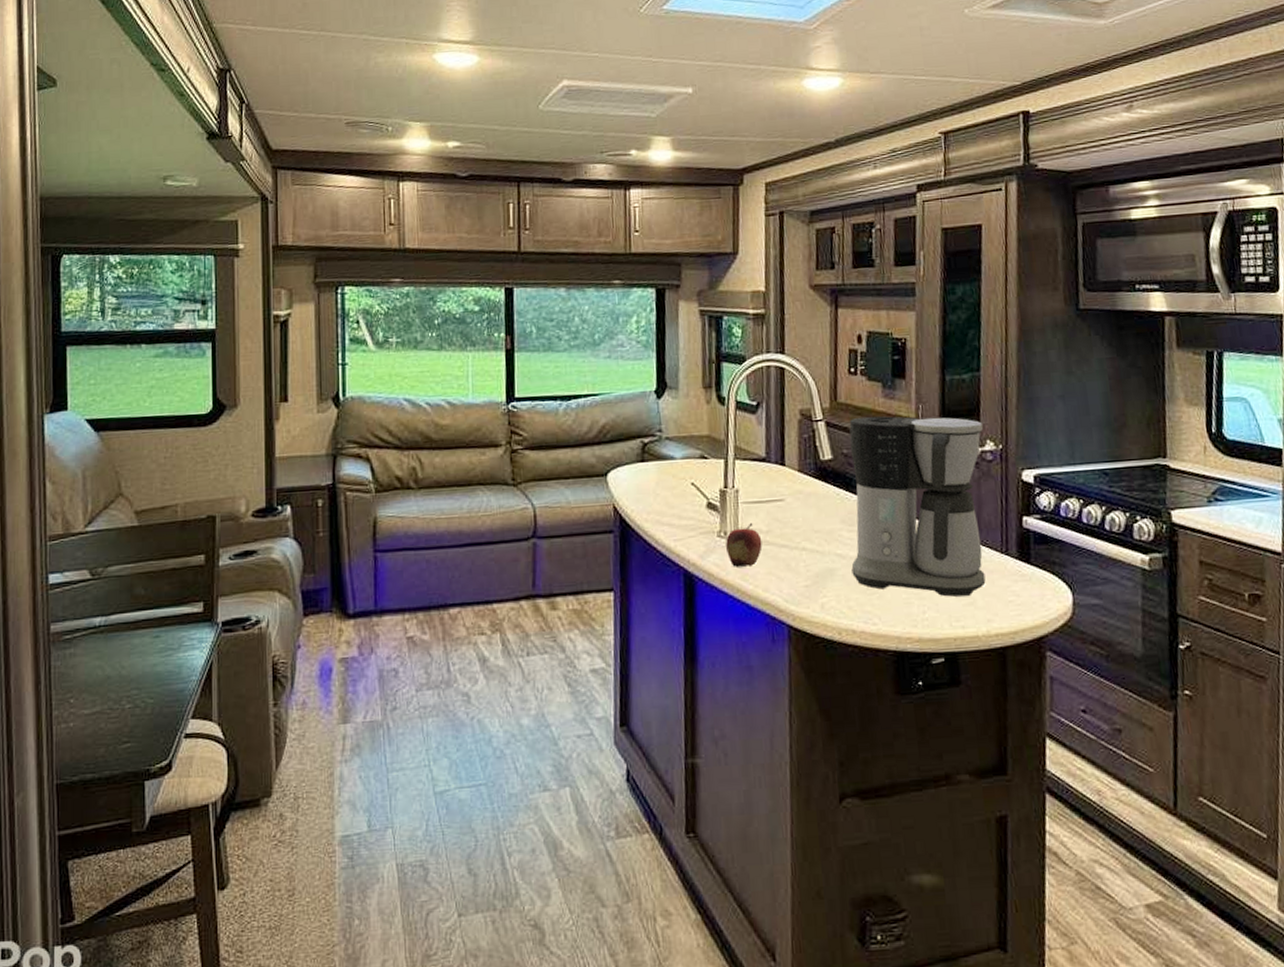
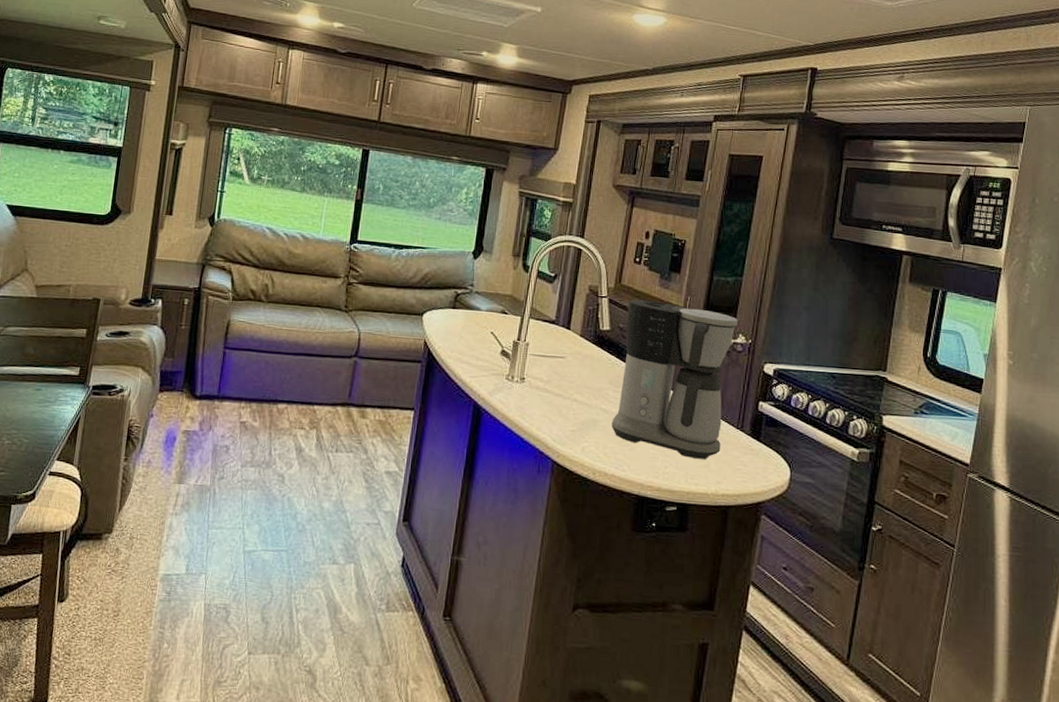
fruit: present [726,523,763,567] -> none [511,372,542,407]

